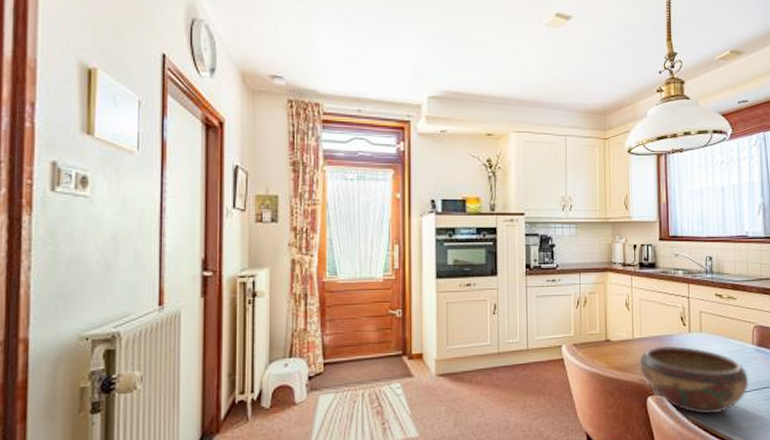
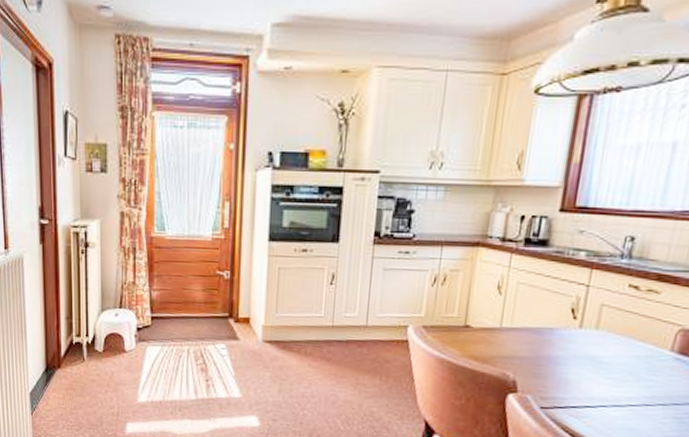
decorative bowl: present [639,346,749,415] -> none [503,340,656,424]

